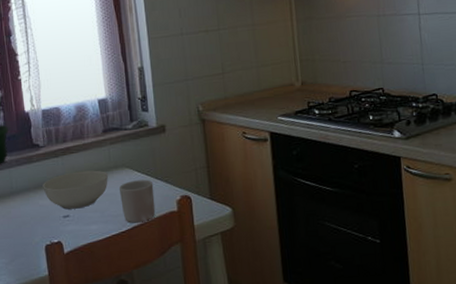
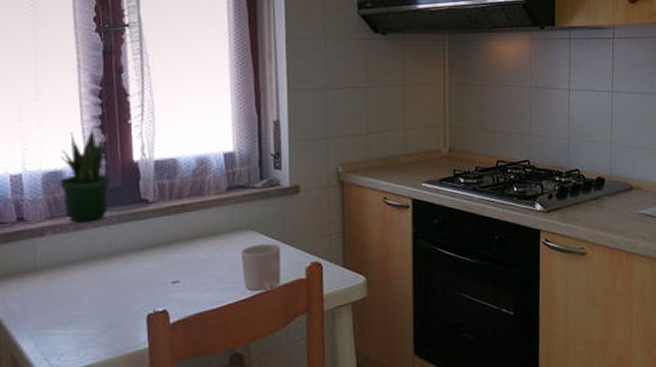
bowl: present [43,170,109,210] -> none [149,231,230,274]

